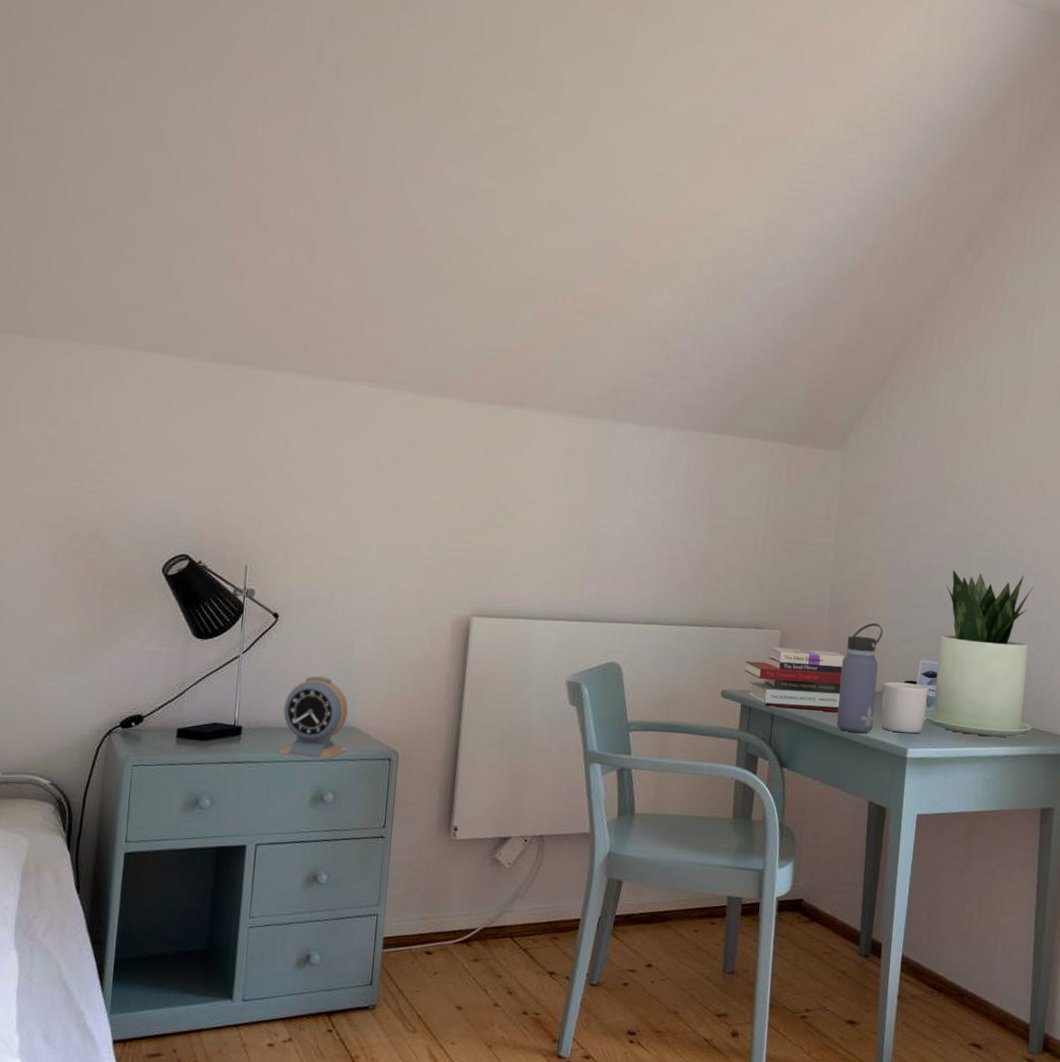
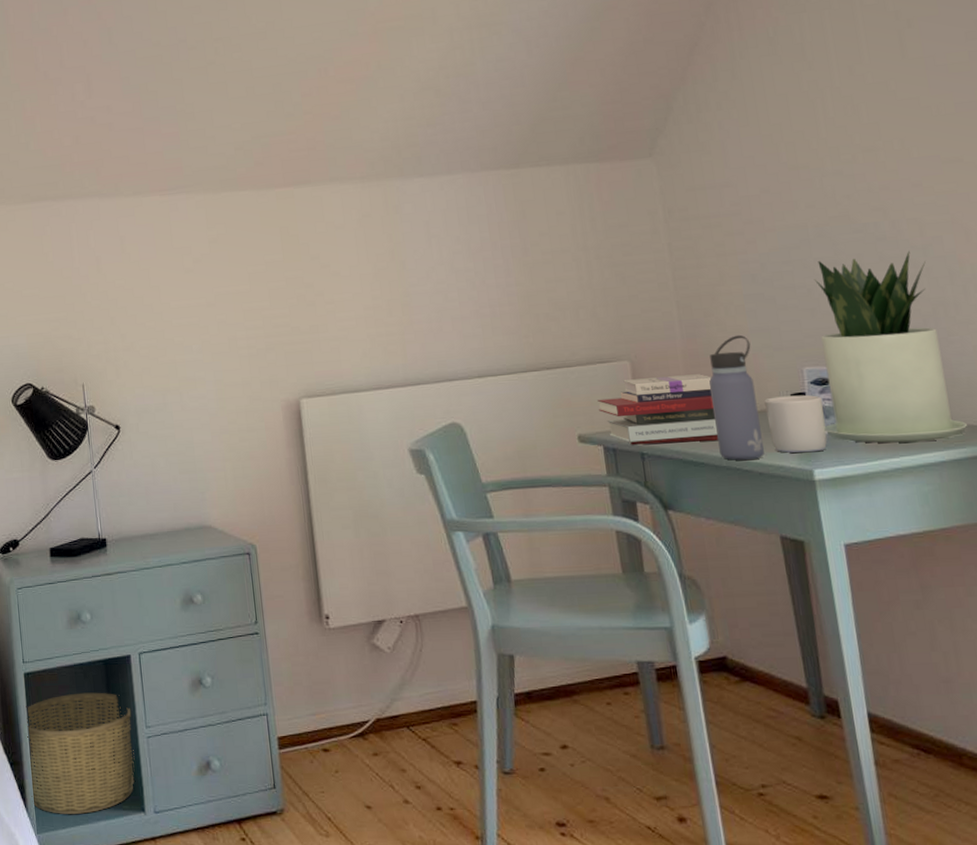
basket: none [110,877,237,998] -> present [25,692,135,814]
alarm clock: present [278,675,348,760] -> none [140,479,206,562]

